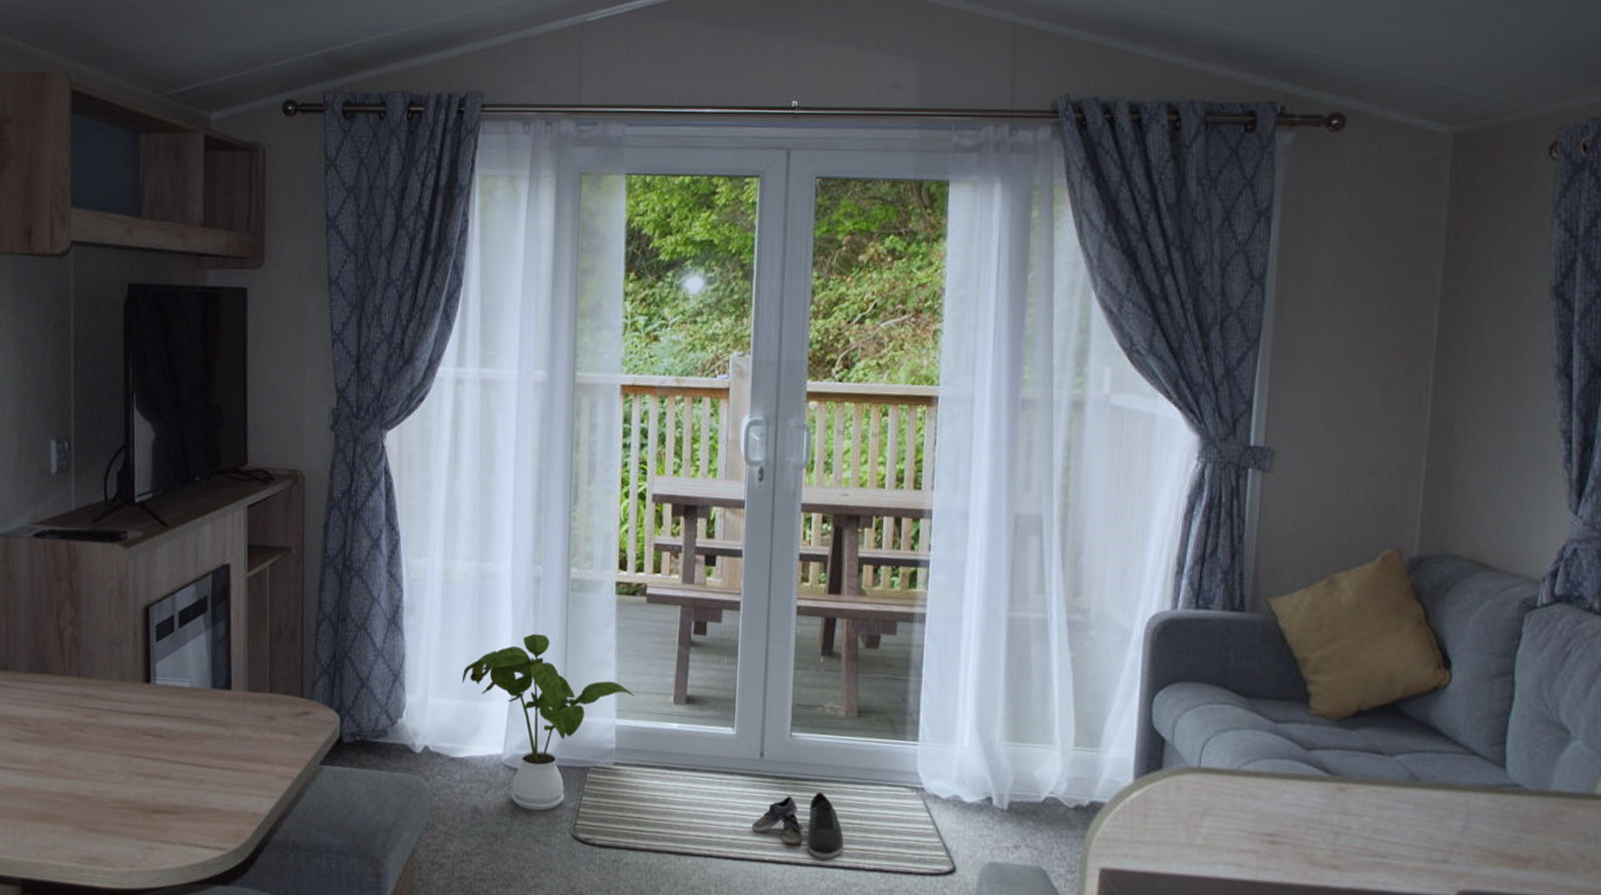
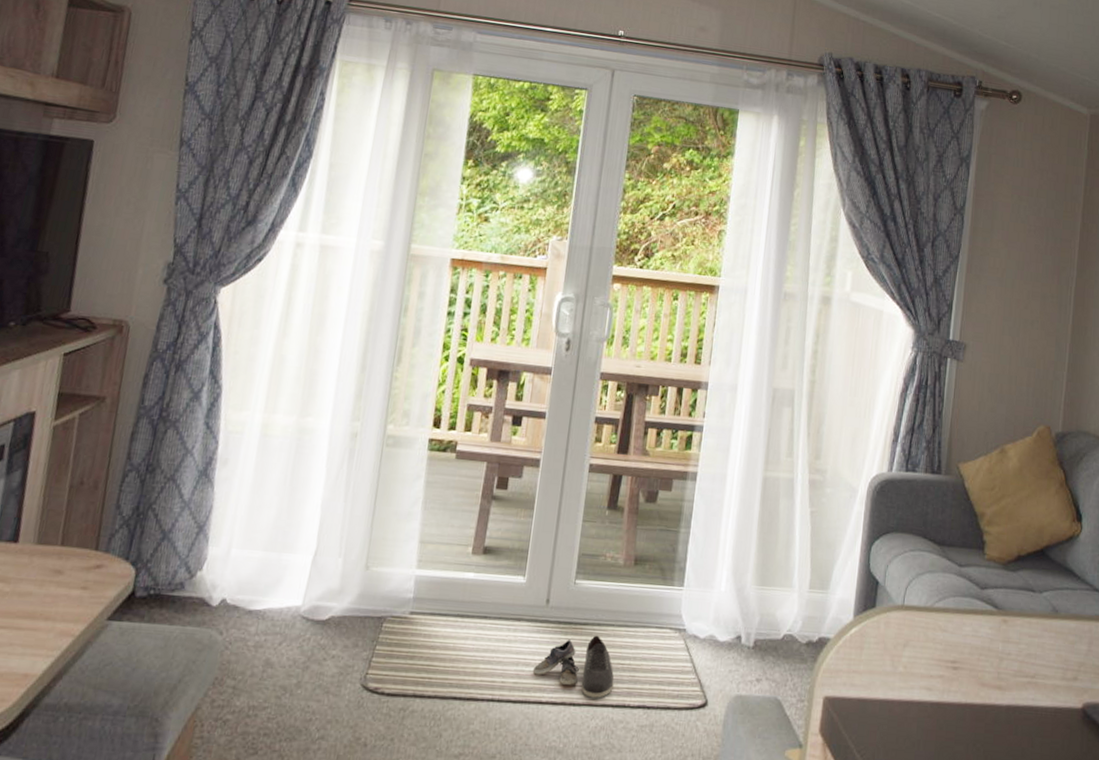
house plant: present [463,633,635,811] -> none [269,486,437,662]

